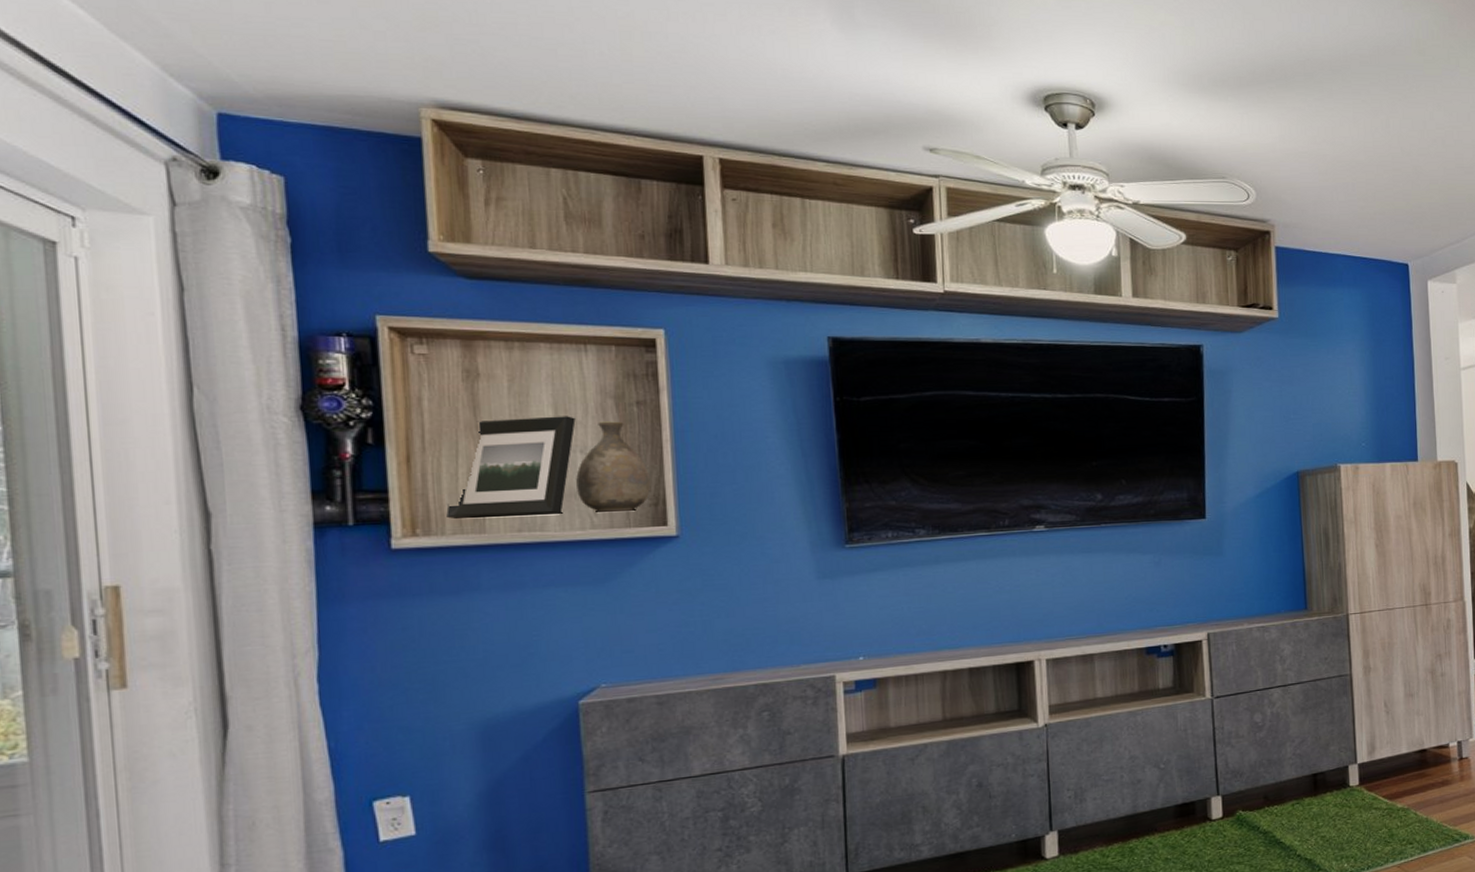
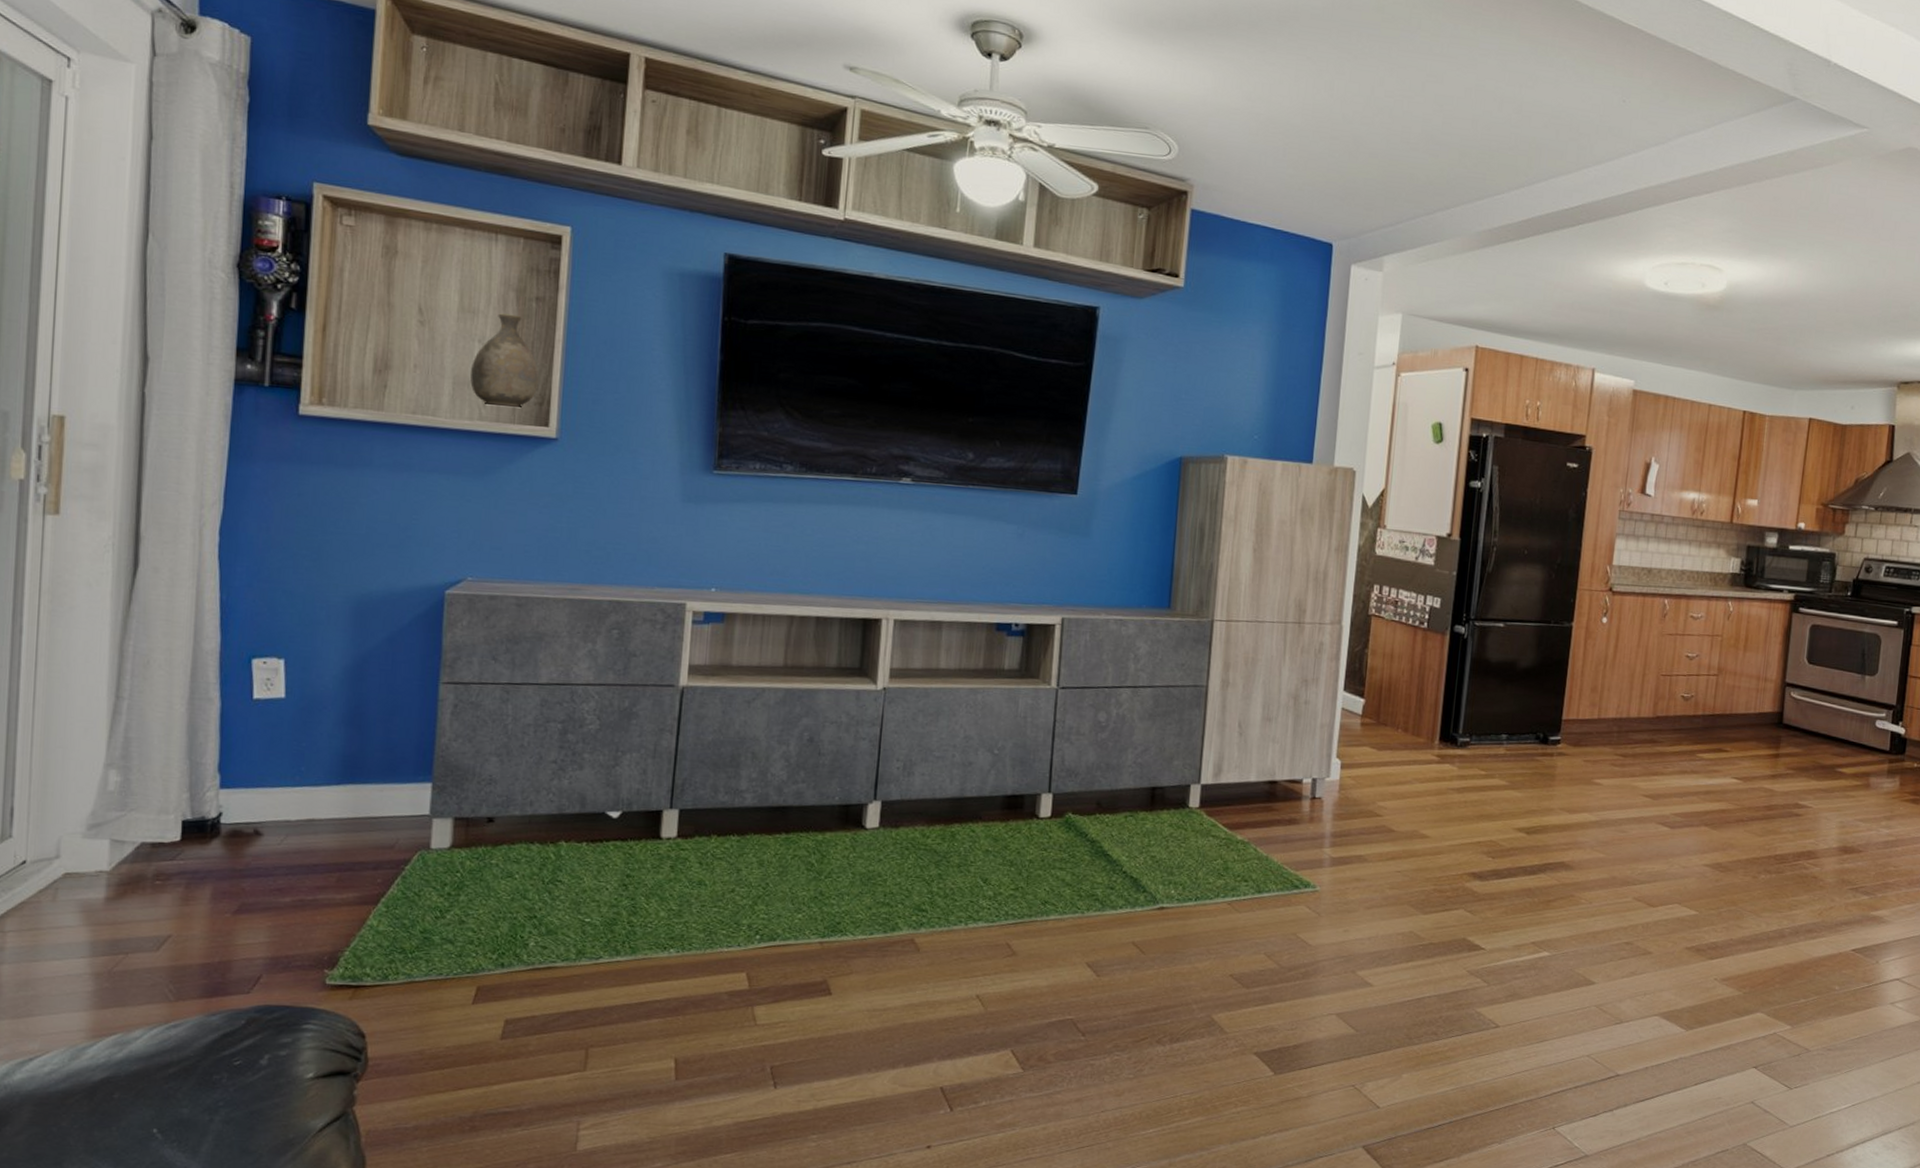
picture frame: present [446,416,576,520] -> none [351,298,478,401]

